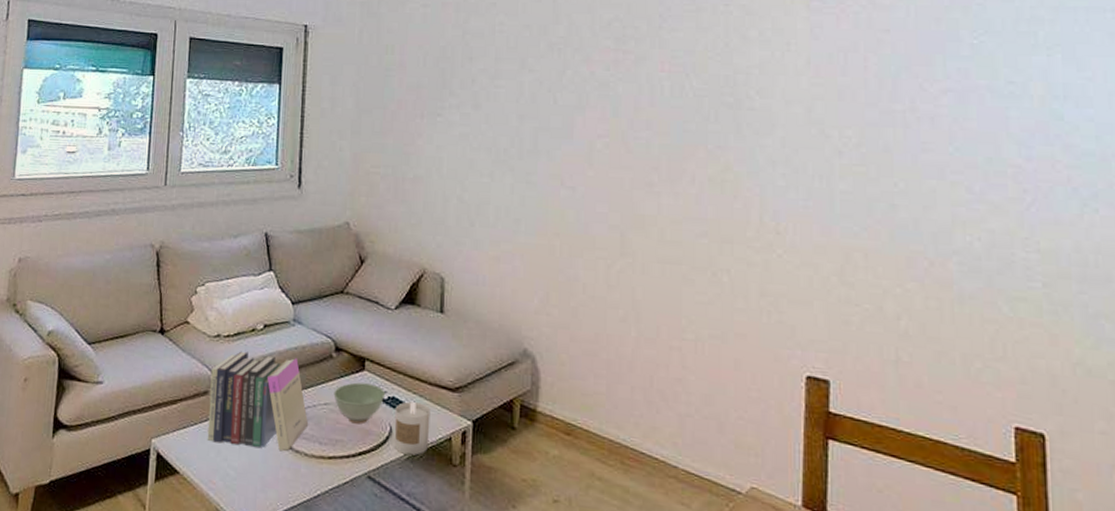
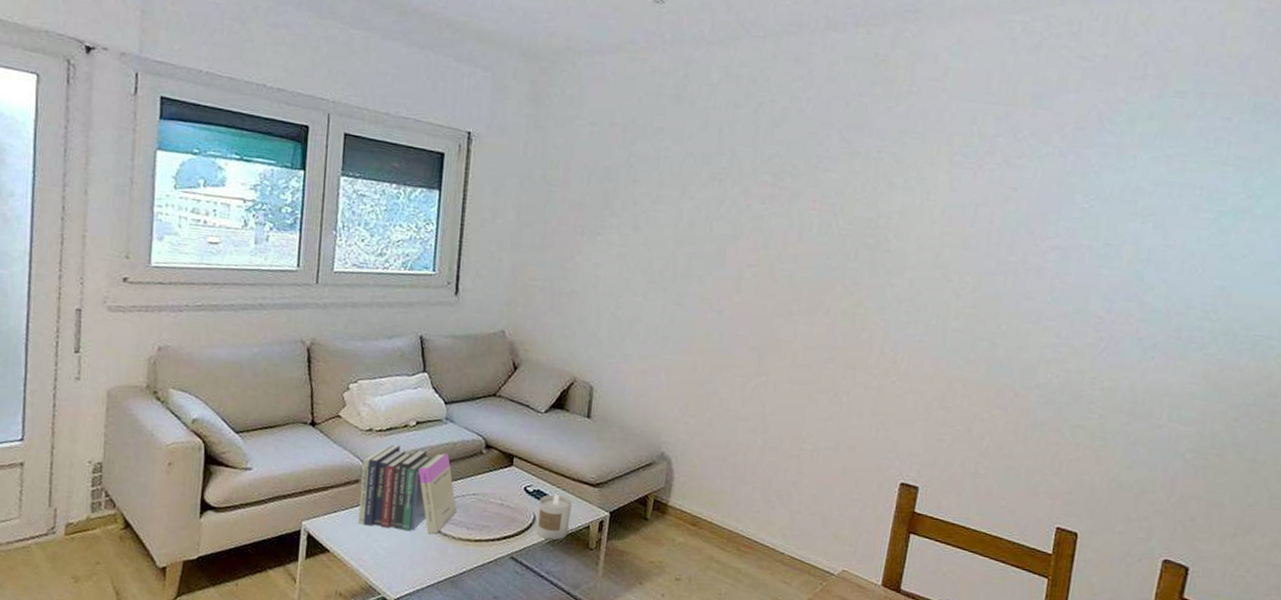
bowl: present [333,382,386,425] -> none [482,476,532,513]

